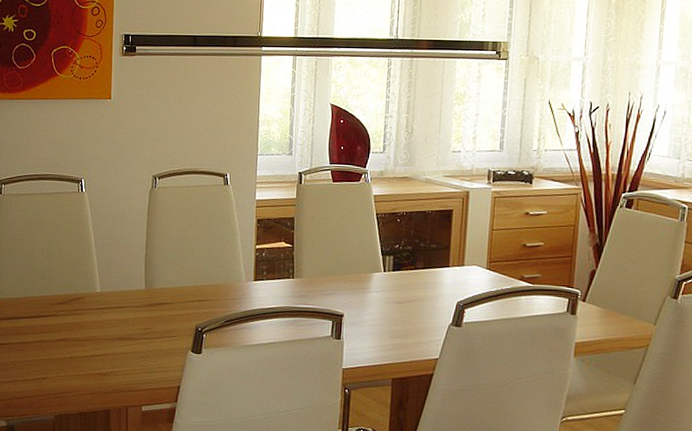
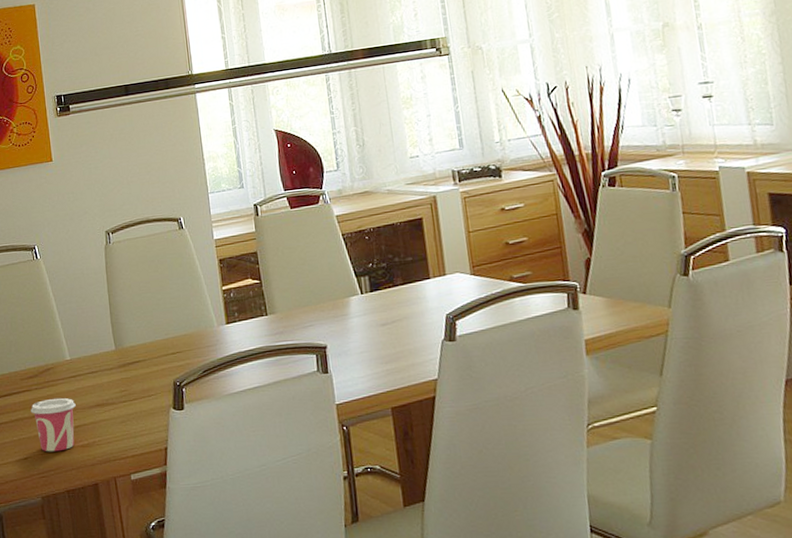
cup: none [55,326,100,376] -> present [31,397,76,452]

